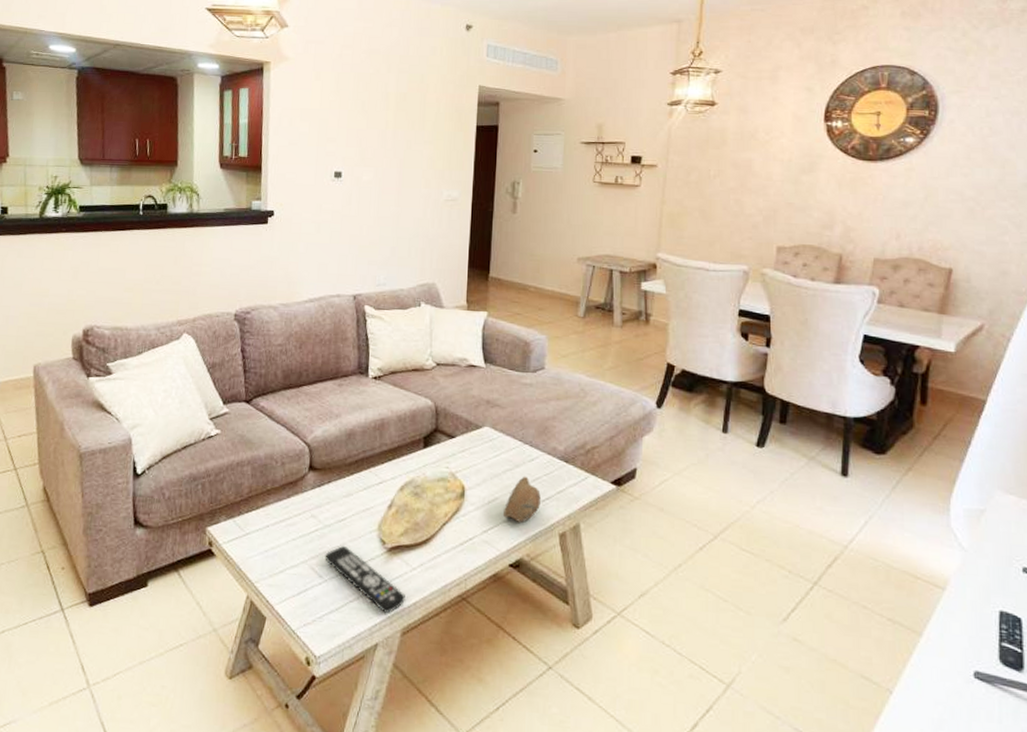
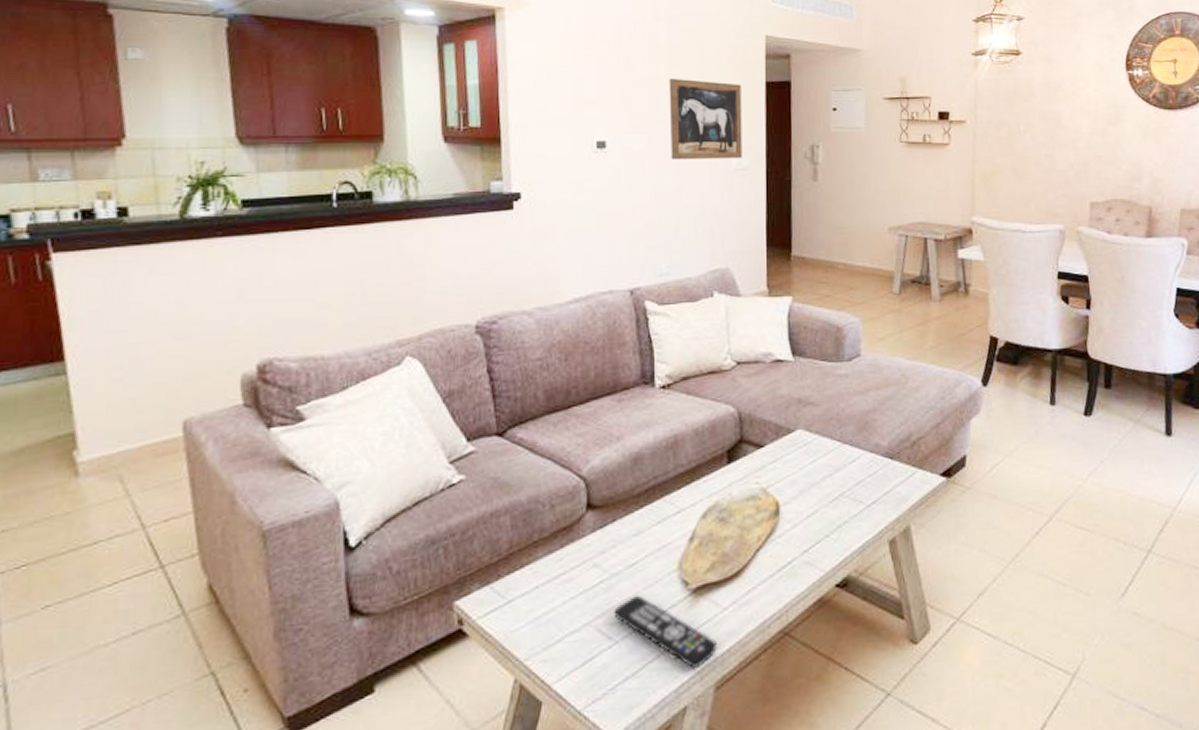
wall art: none [393,120,455,191] -> present [669,78,742,160]
cup: present [504,476,541,522] -> none [825,480,866,535]

